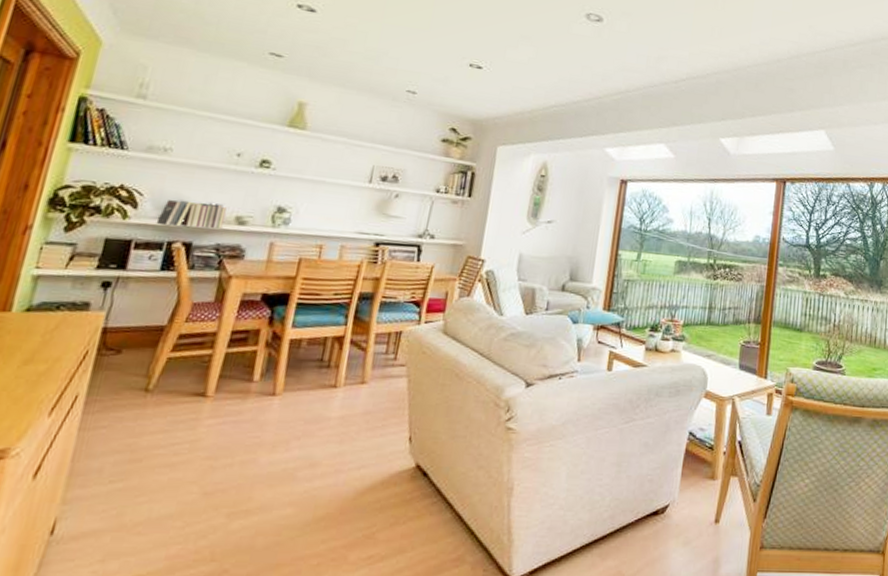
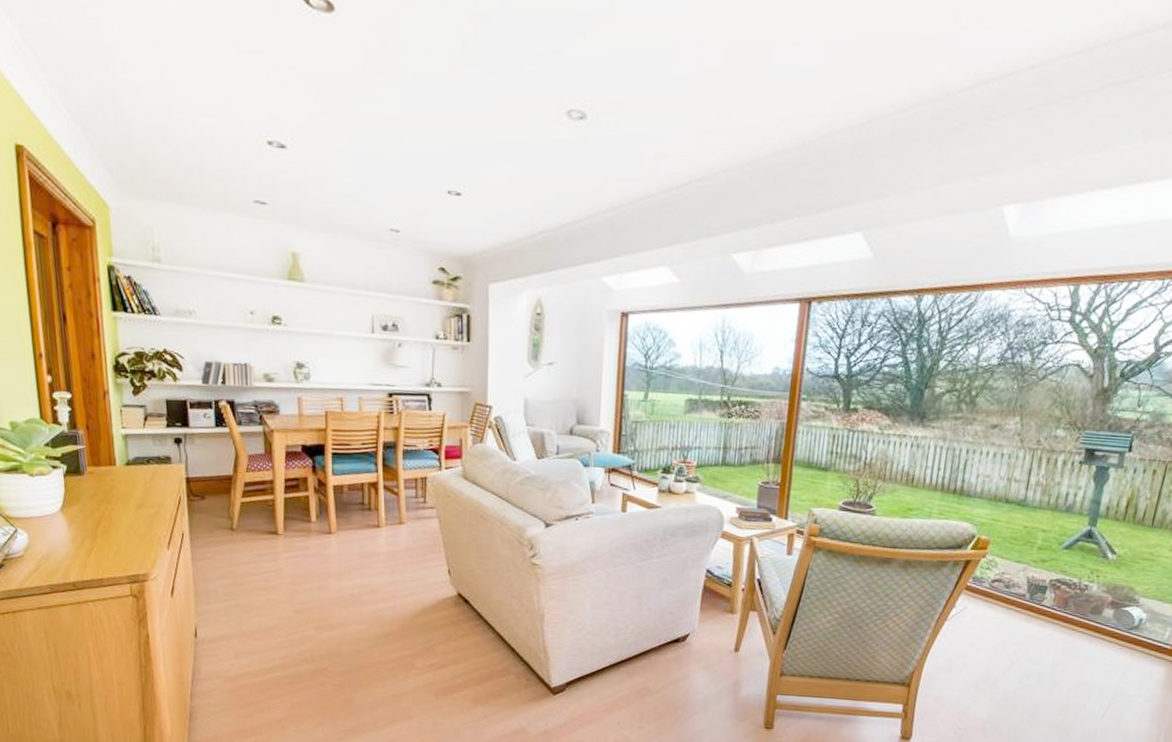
books: none [712,366,757,389] -> present [728,507,777,530]

